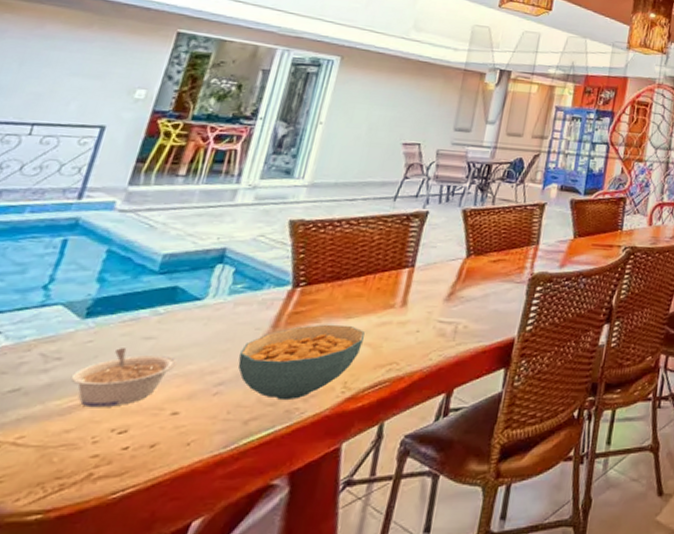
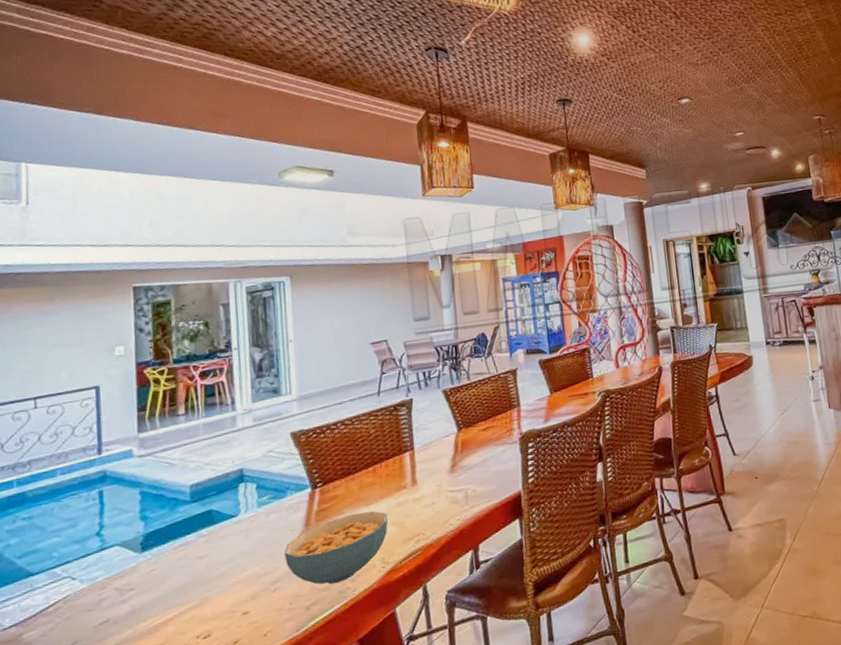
legume: present [70,348,177,408] -> none [147,568,233,623]

